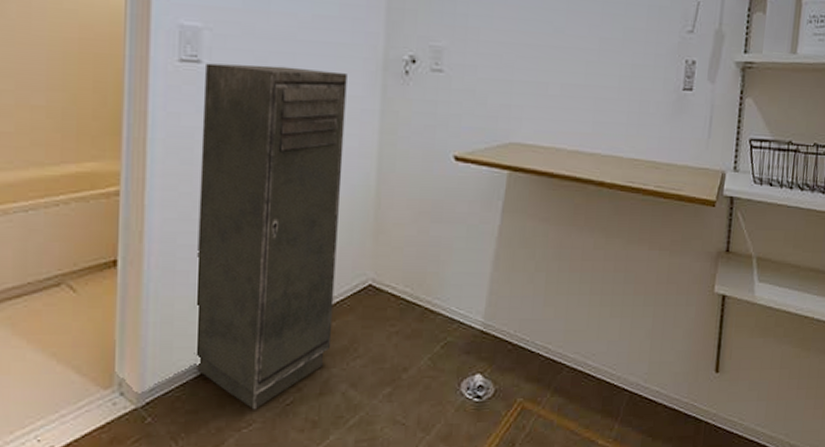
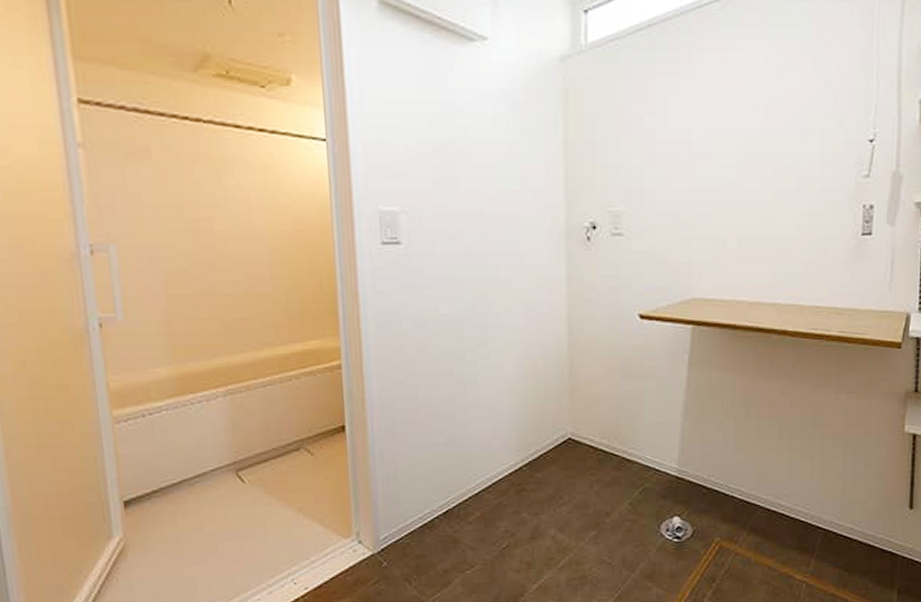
storage cabinet: present [194,63,347,410] -> none [405,241,539,554]

